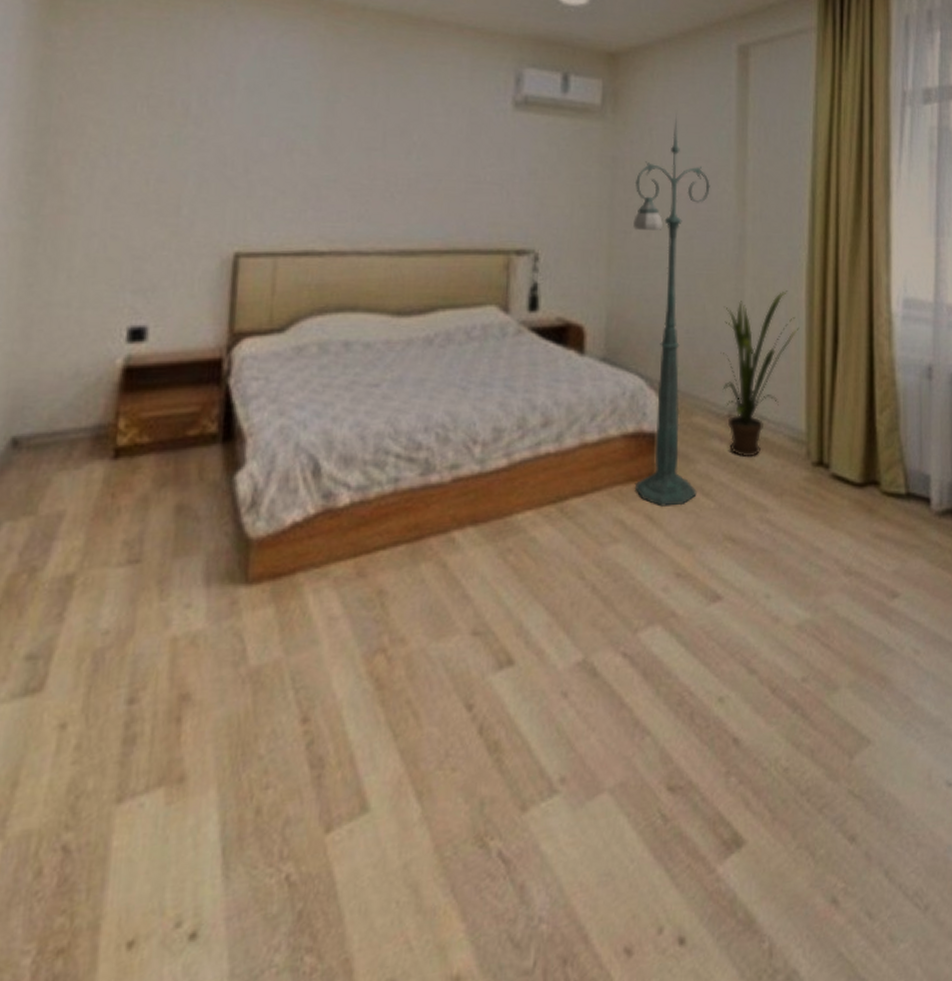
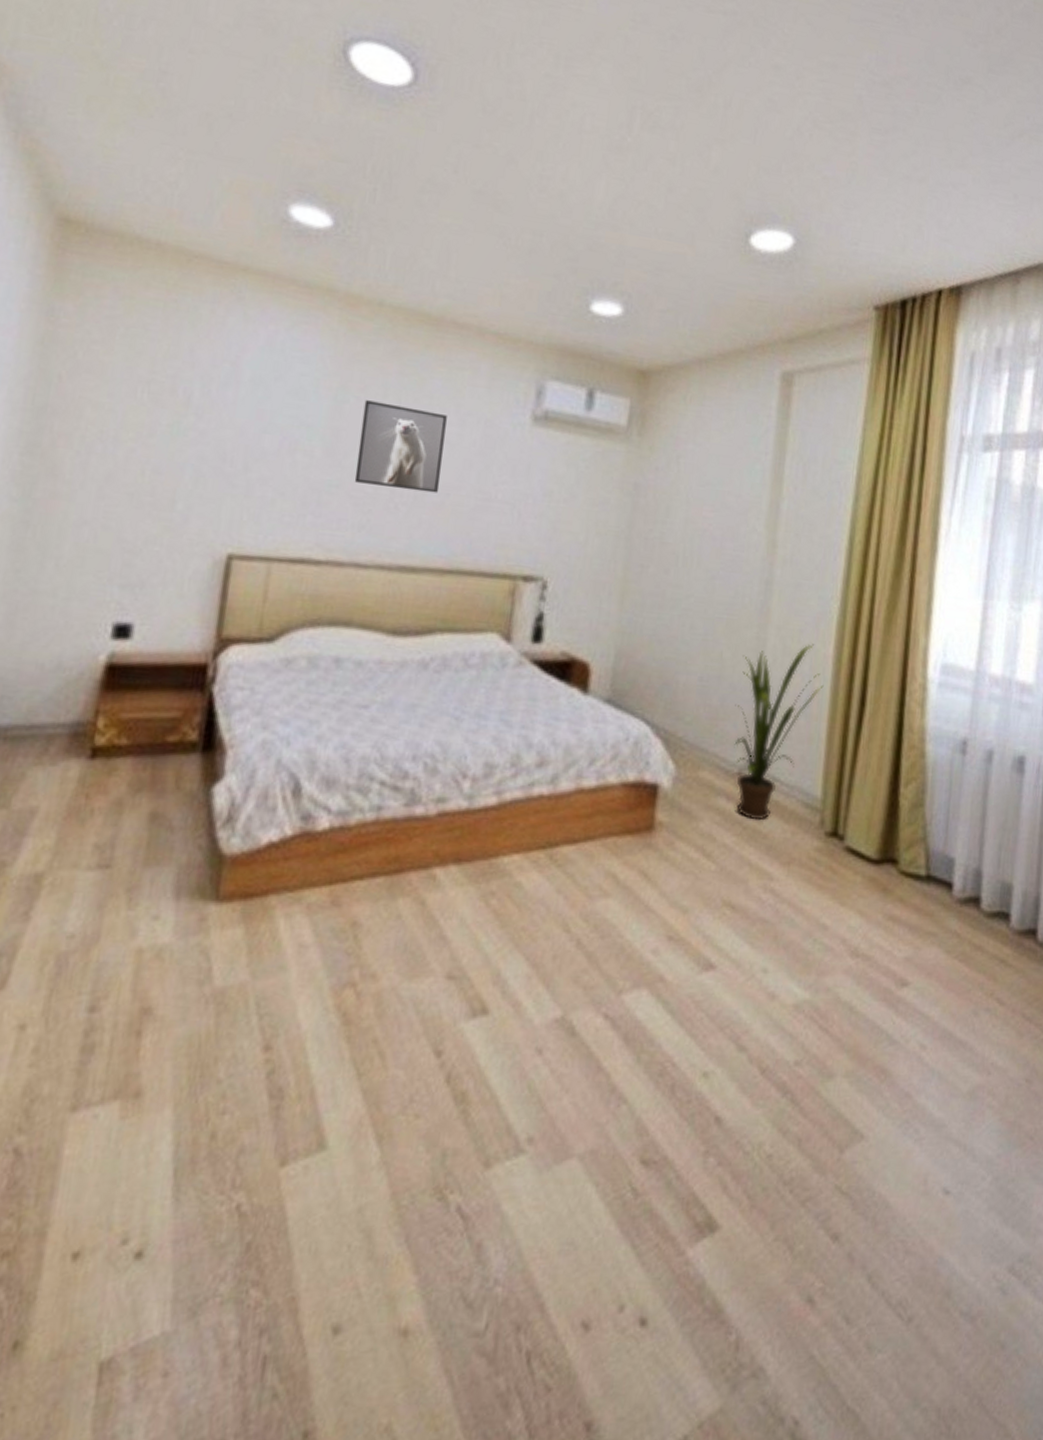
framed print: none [350,98,434,180] -> present [354,400,447,493]
floor lamp: present [633,115,710,508] -> none [630,443,739,865]

